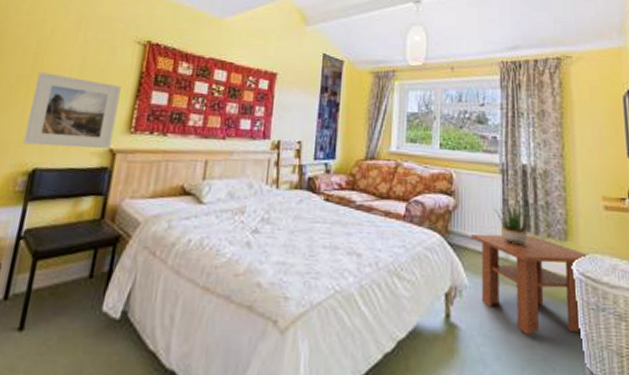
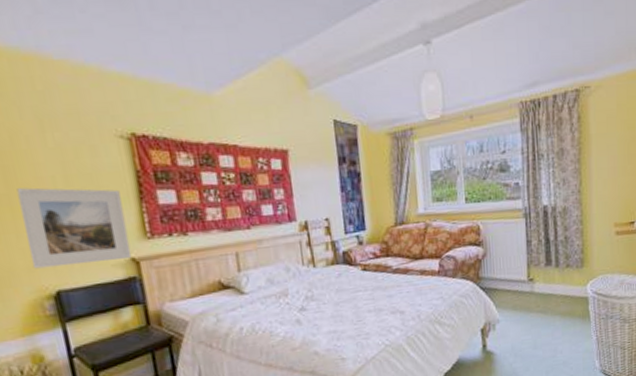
coffee table: present [472,233,590,336] -> none [500,268,602,349]
potted plant: present [494,202,535,244] -> none [519,242,556,278]

